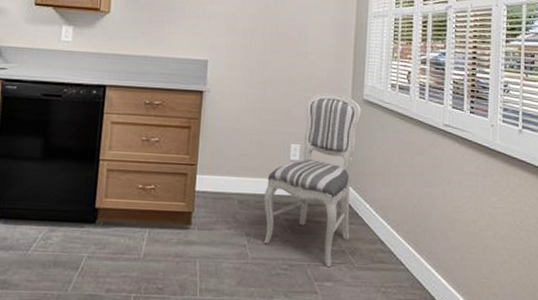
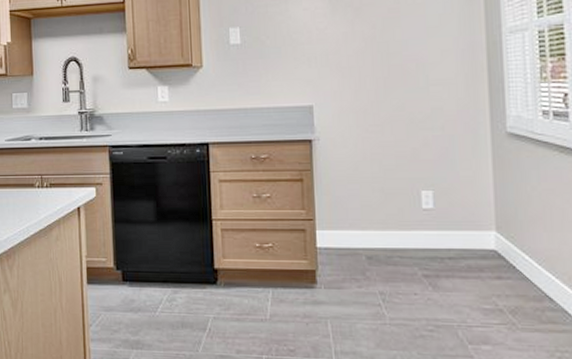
dining chair: present [264,93,362,268] -> none [396,129,507,329]

